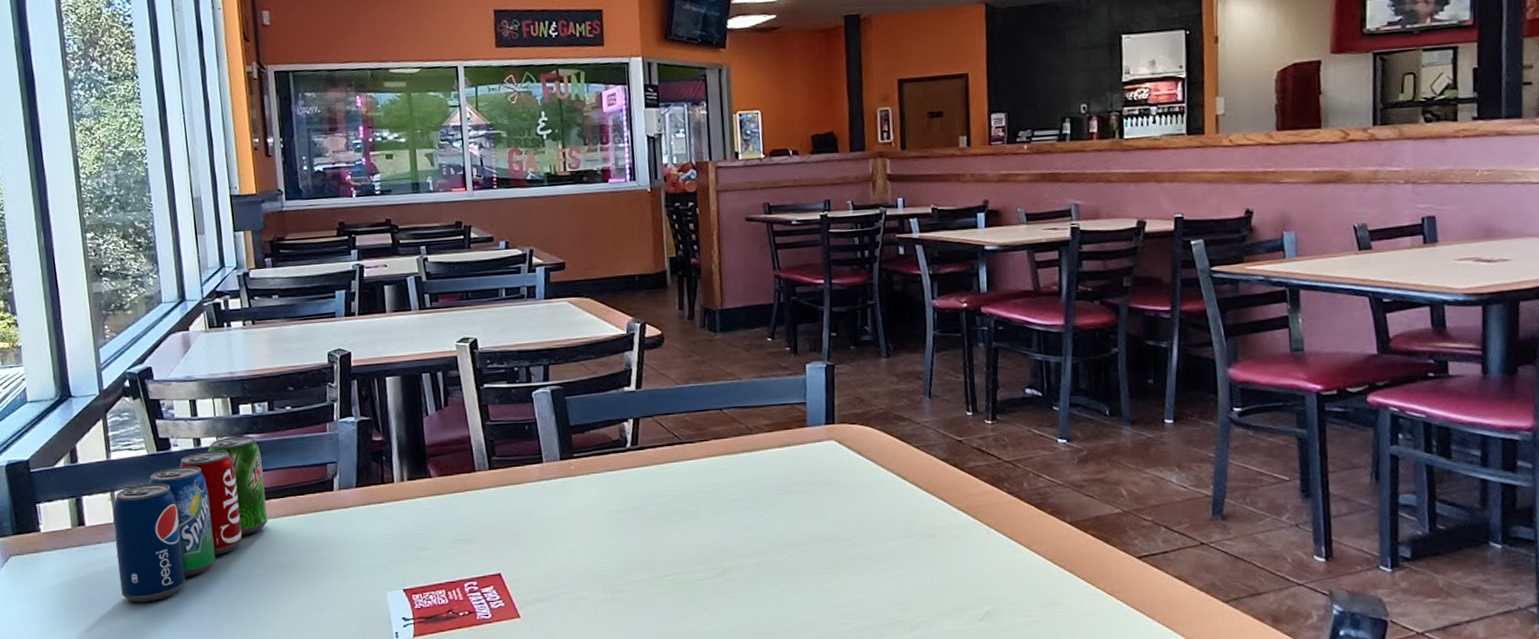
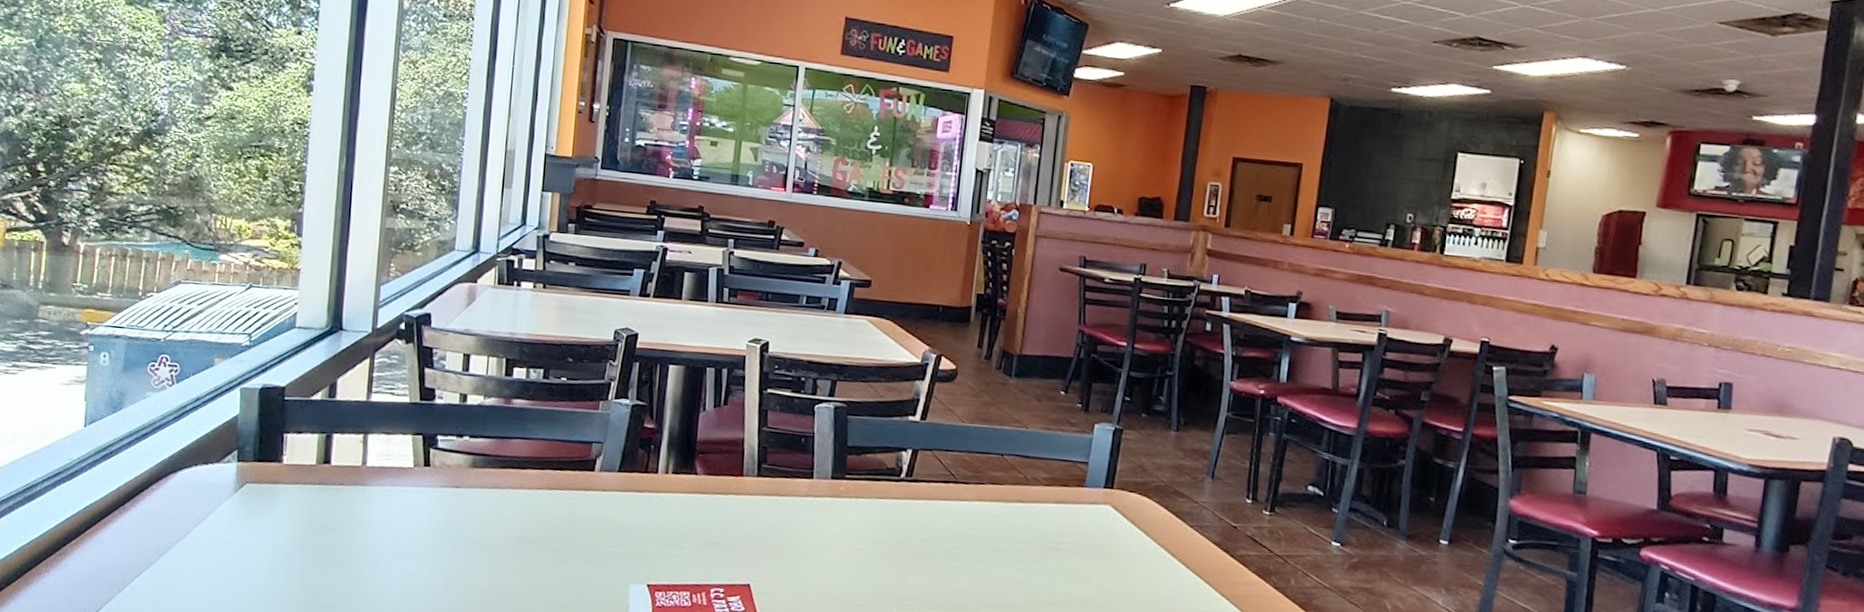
soda can: present [112,435,268,603] -> none [355,398,527,554]

